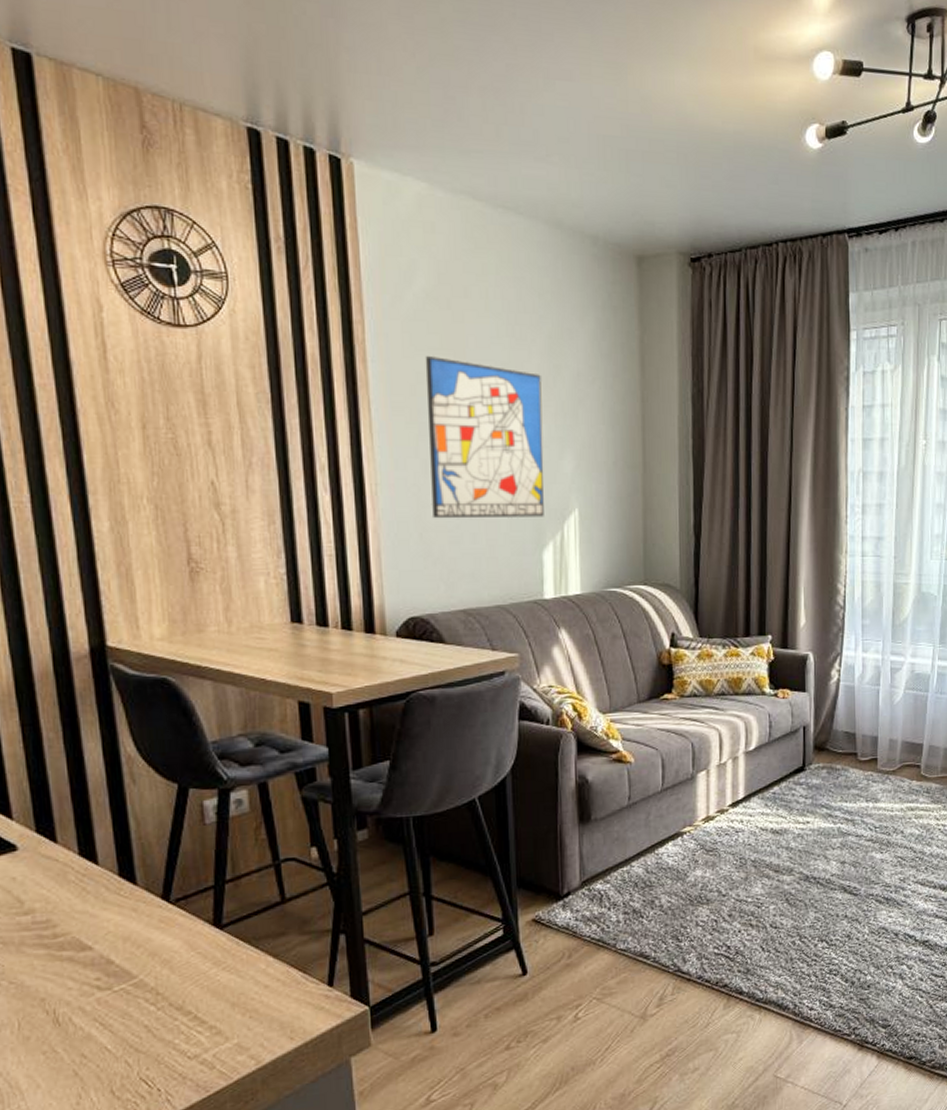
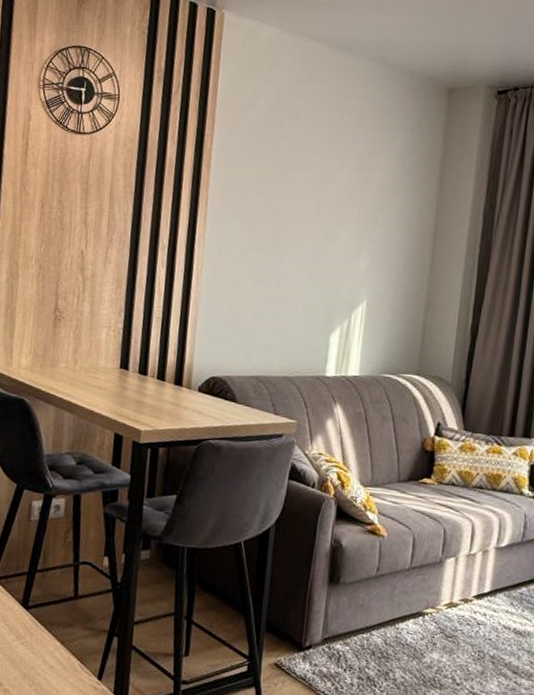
wall art: present [425,356,544,519] -> none [243,164,350,305]

